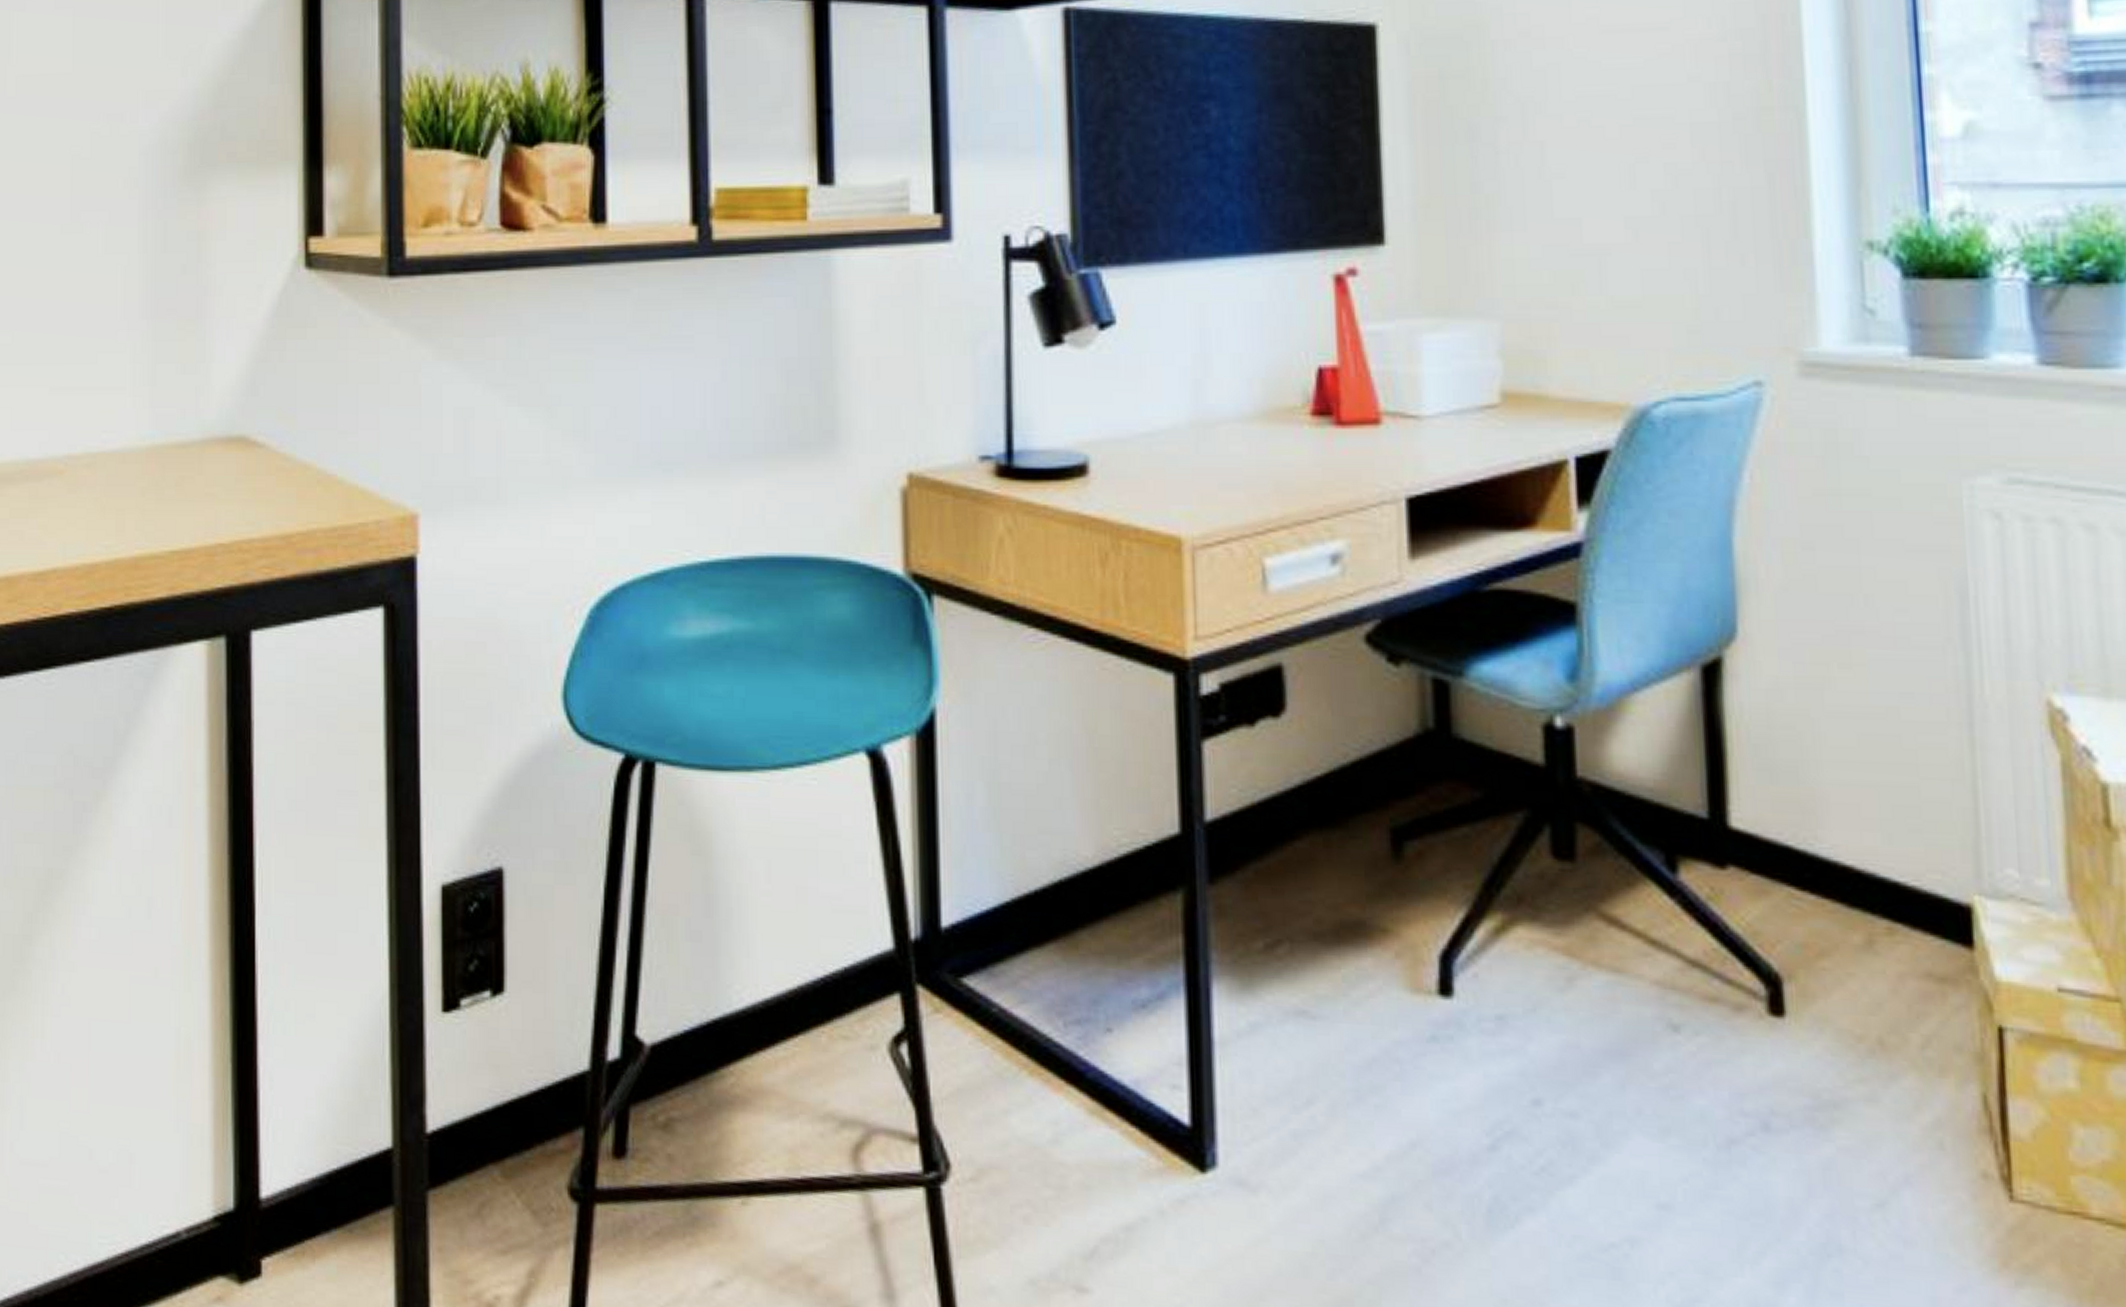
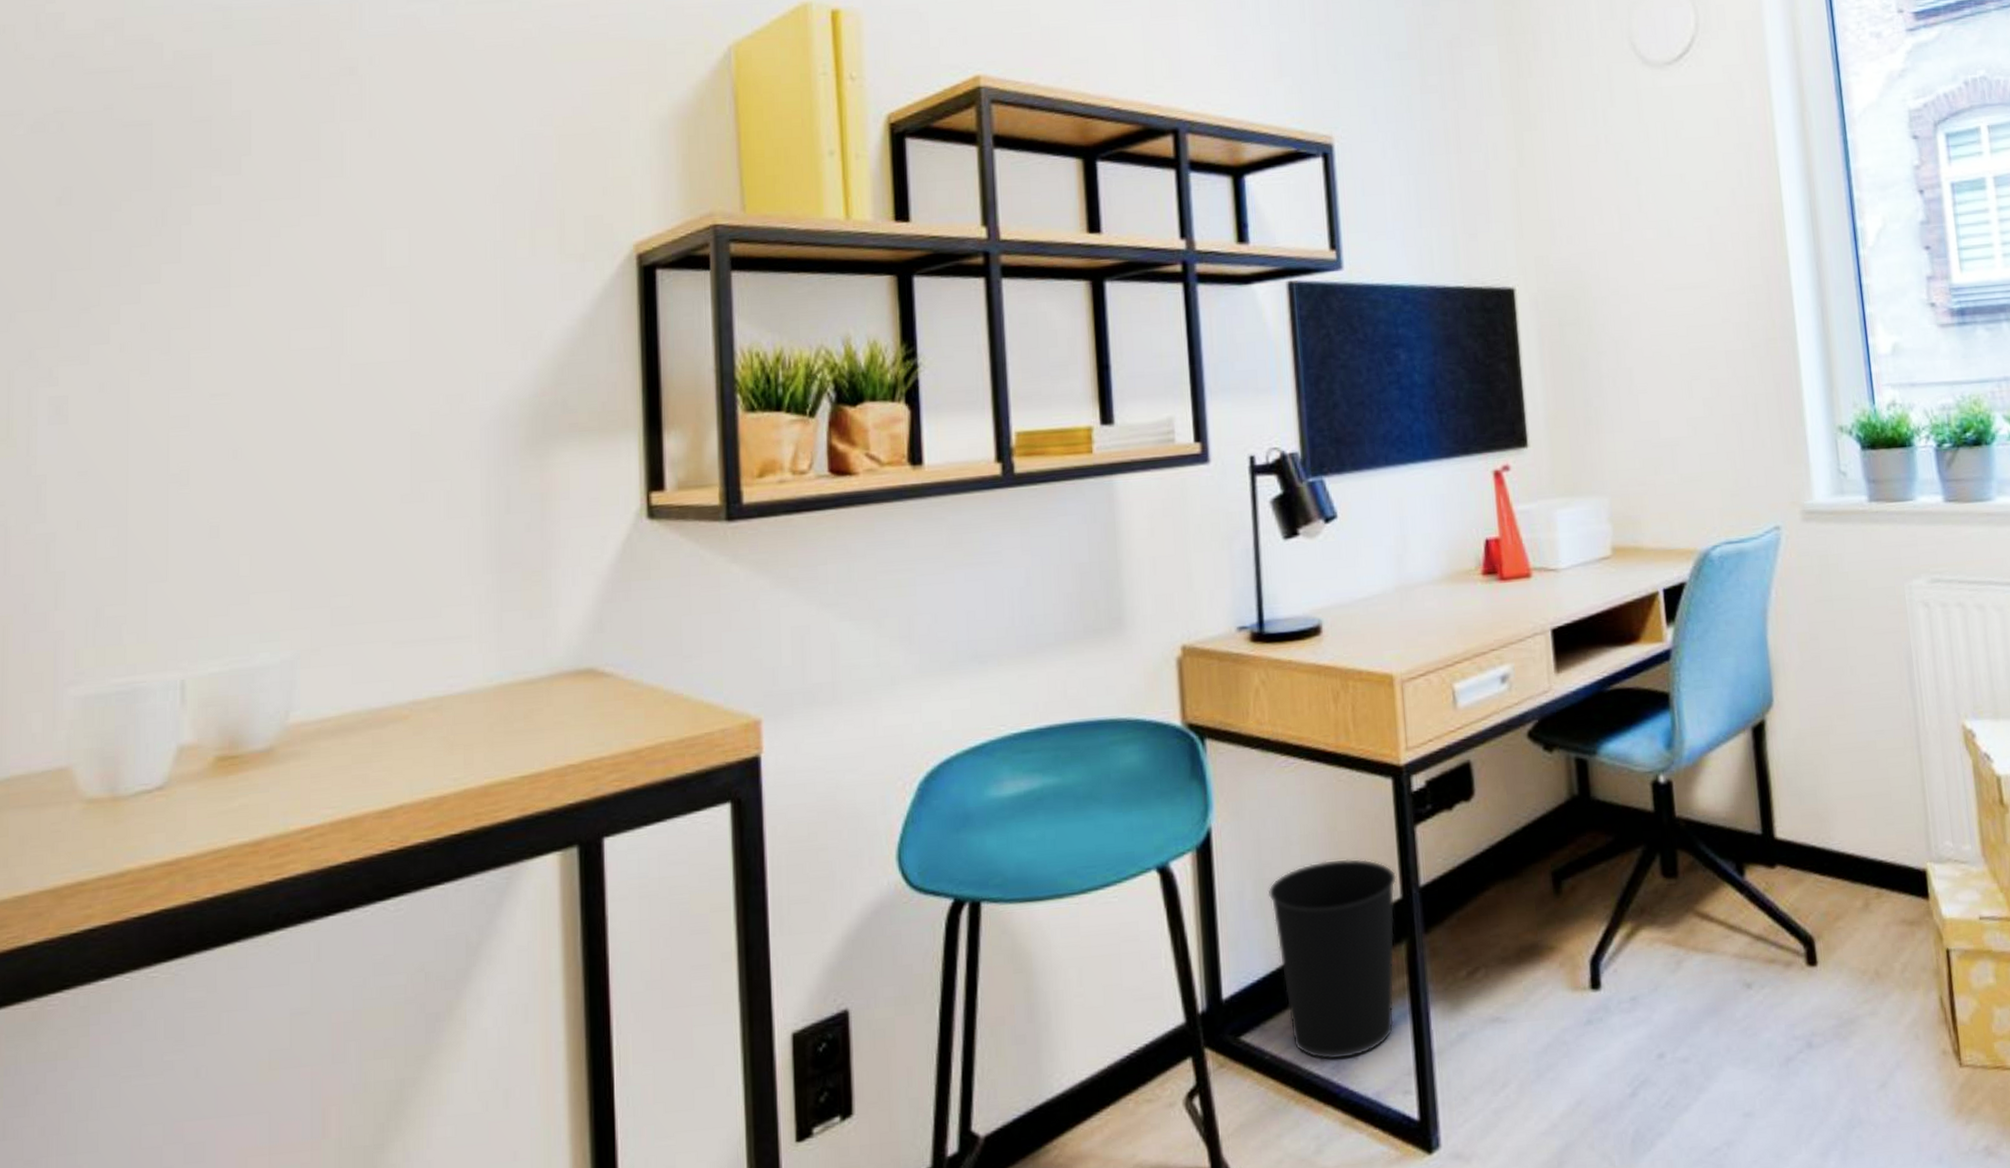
wastebasket: none [1004,770,1175,1030] -> present [1268,858,1397,1060]

